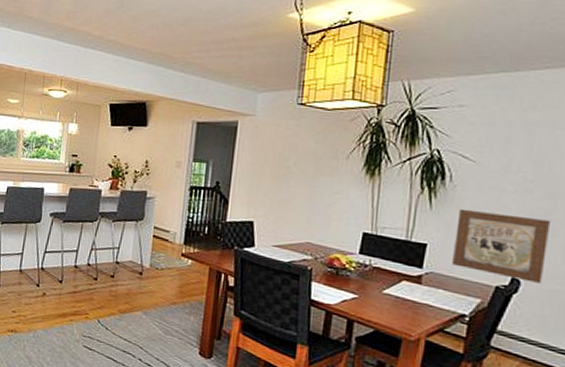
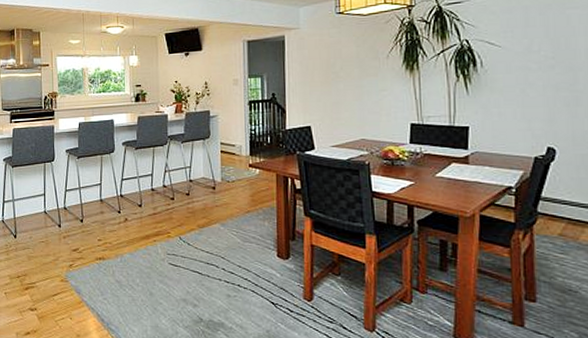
wall art: present [452,208,550,283] -> none [492,90,575,149]

